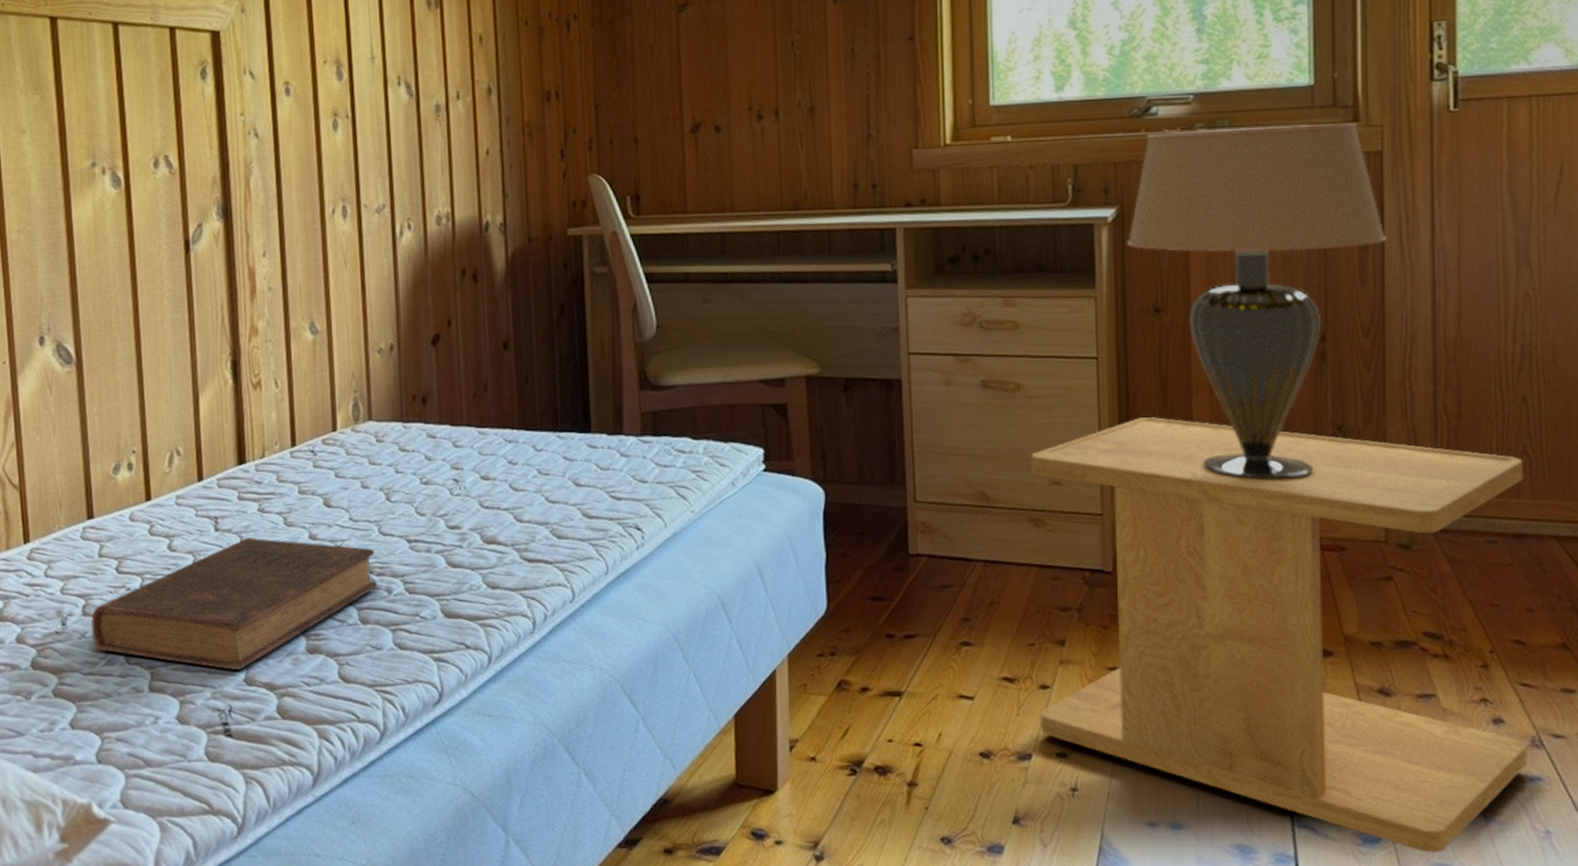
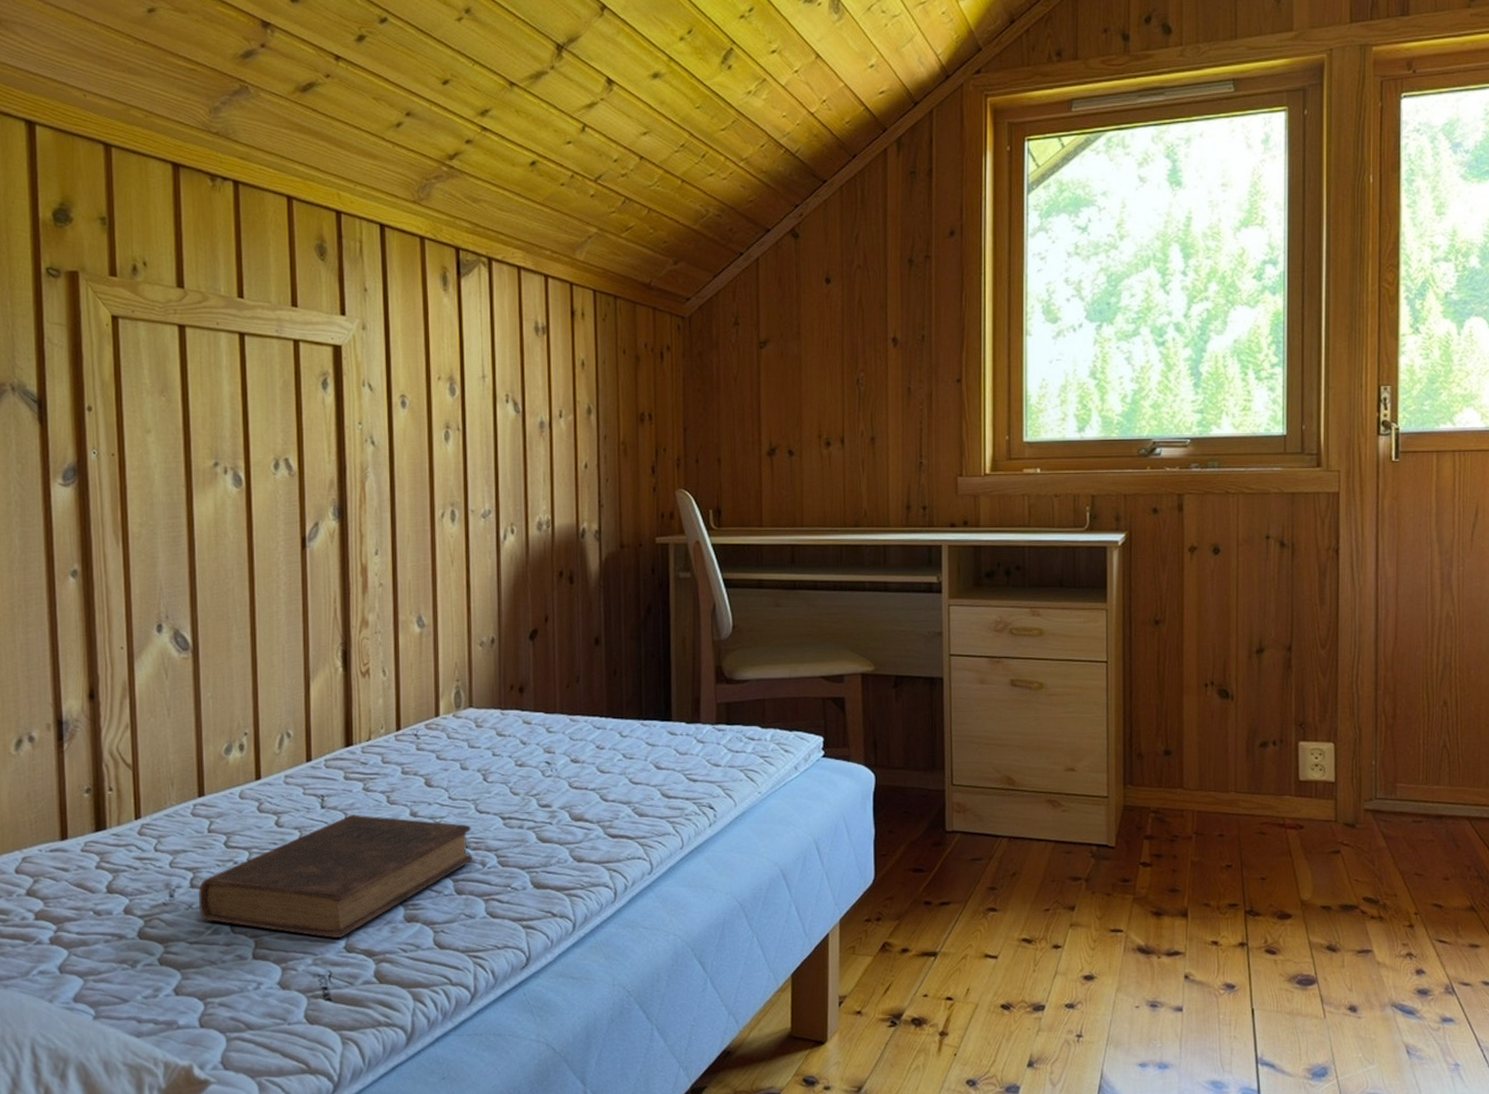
side table: present [1031,417,1527,853] -> none [1050,713,1444,1084]
table lamp: present [1127,123,1386,478] -> none [1134,468,1341,767]

